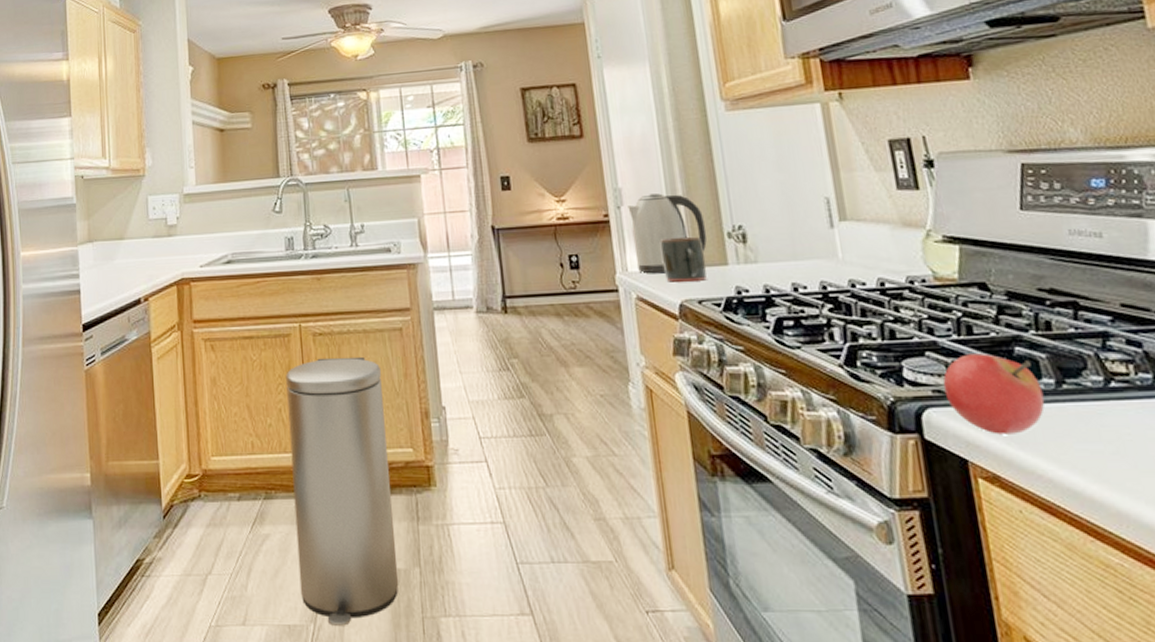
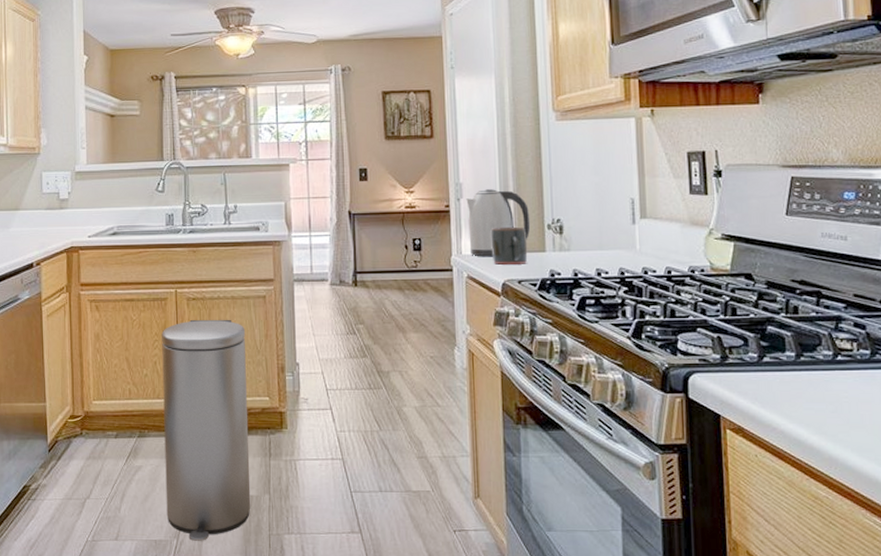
fruit: present [942,353,1045,434] -> none [708,331,786,395]

